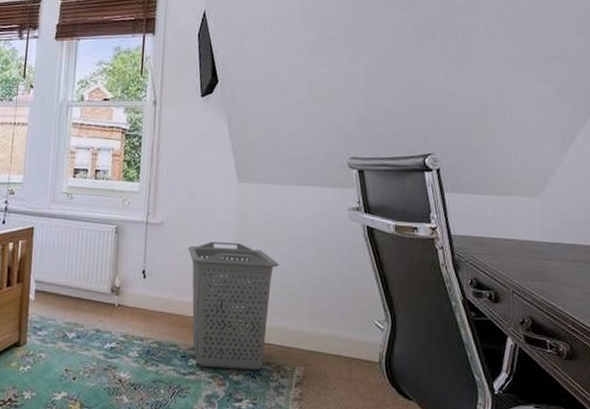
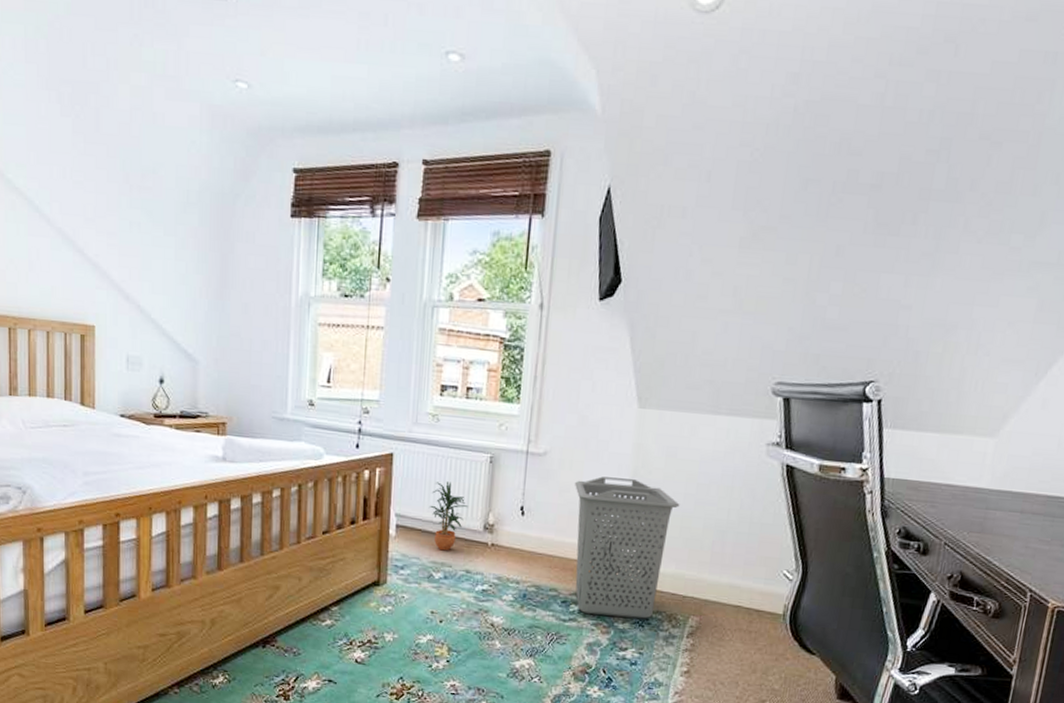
potted plant: none [65,250,98,313] -> present [430,481,469,551]

